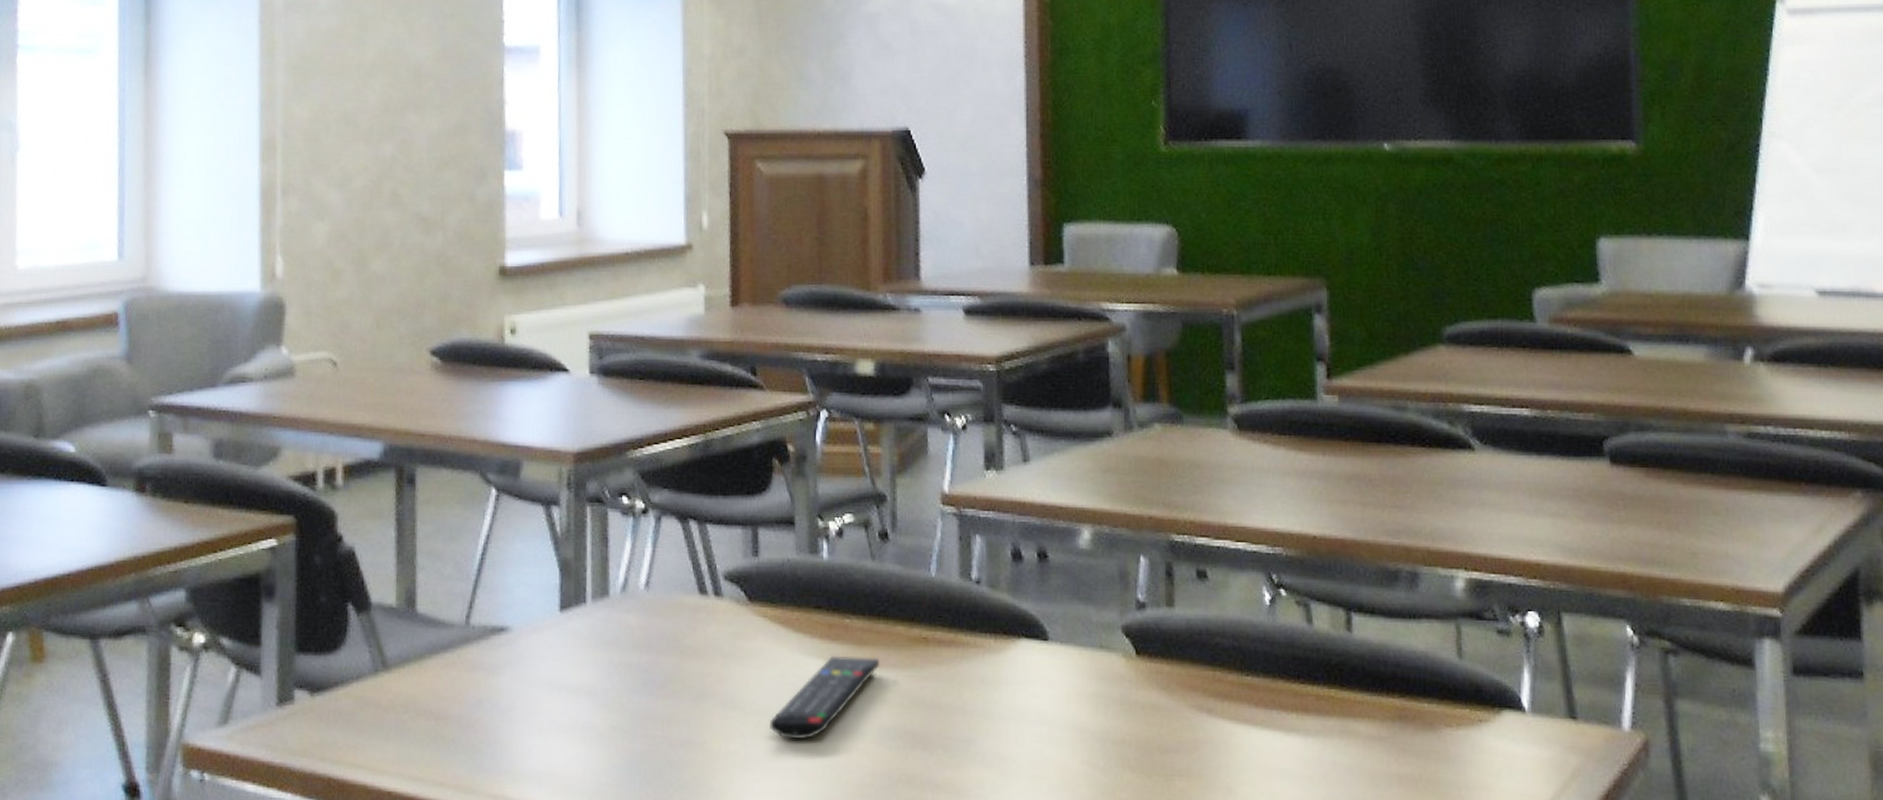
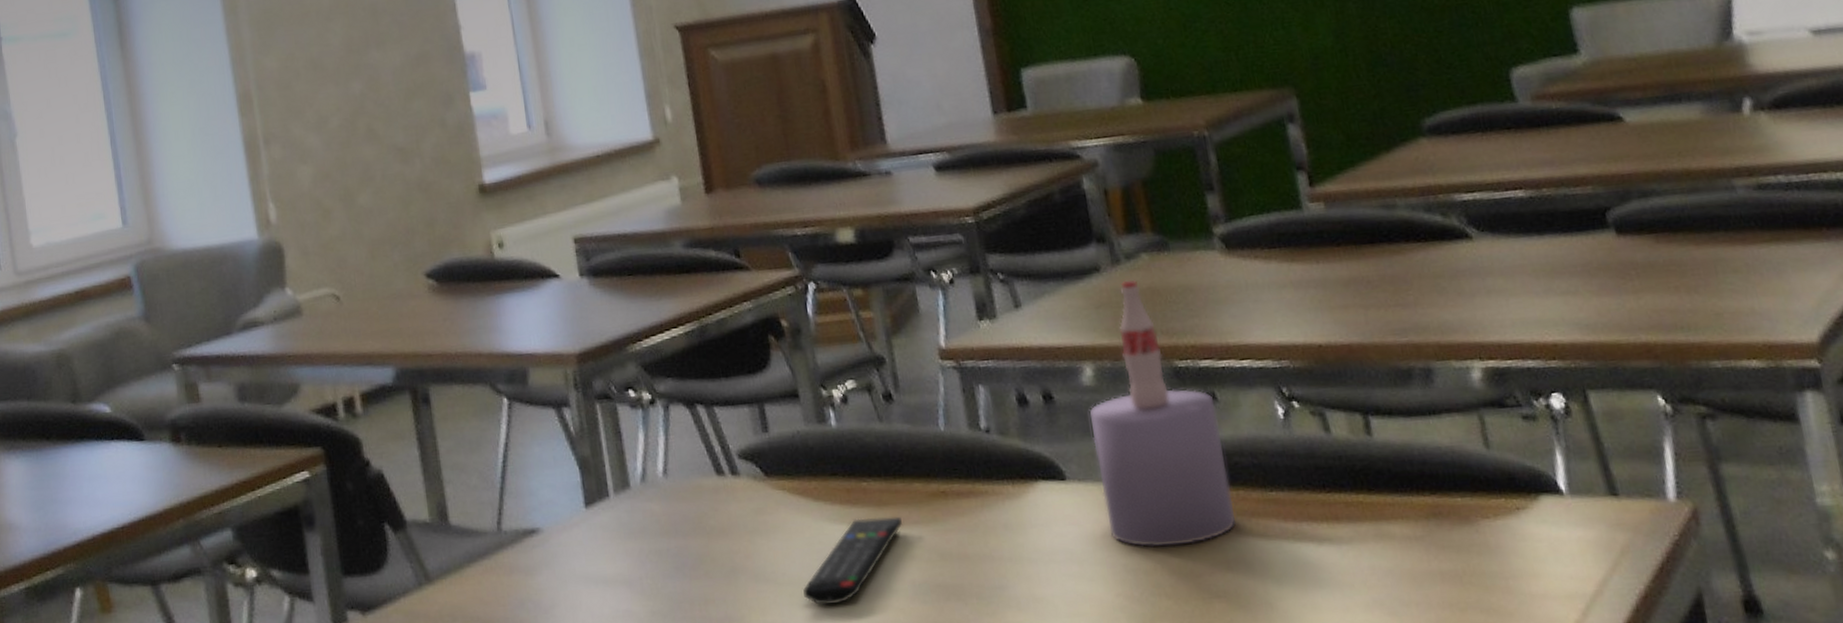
bottle: none [1081,448,1209,720] -> present [1089,279,1237,548]

